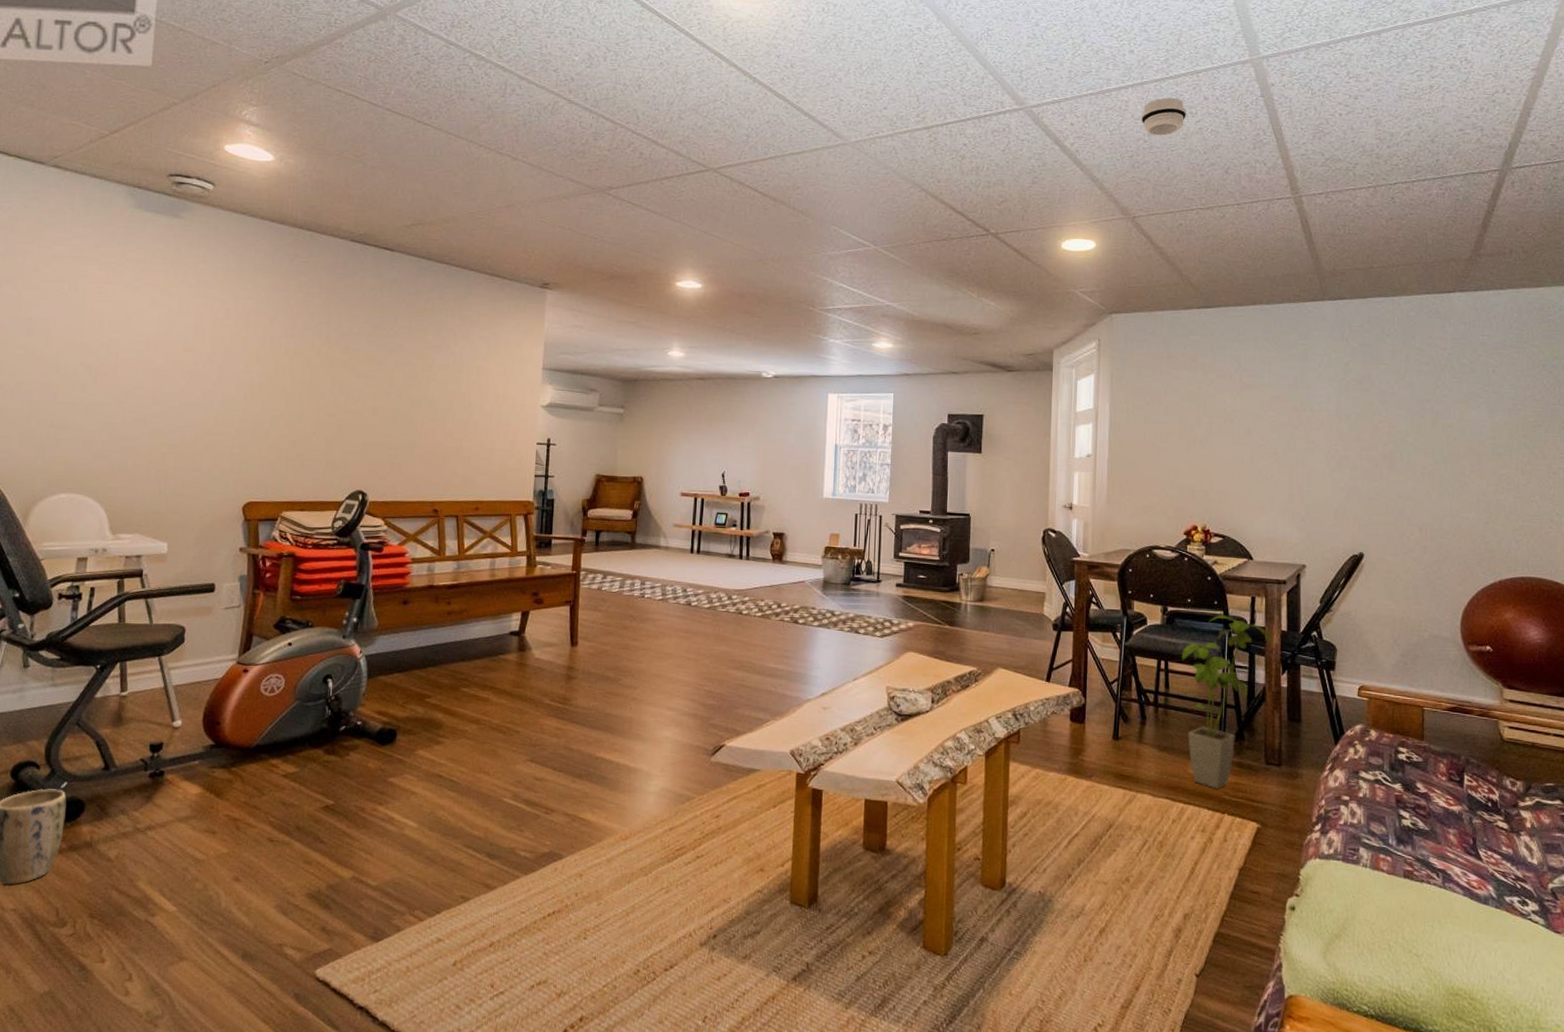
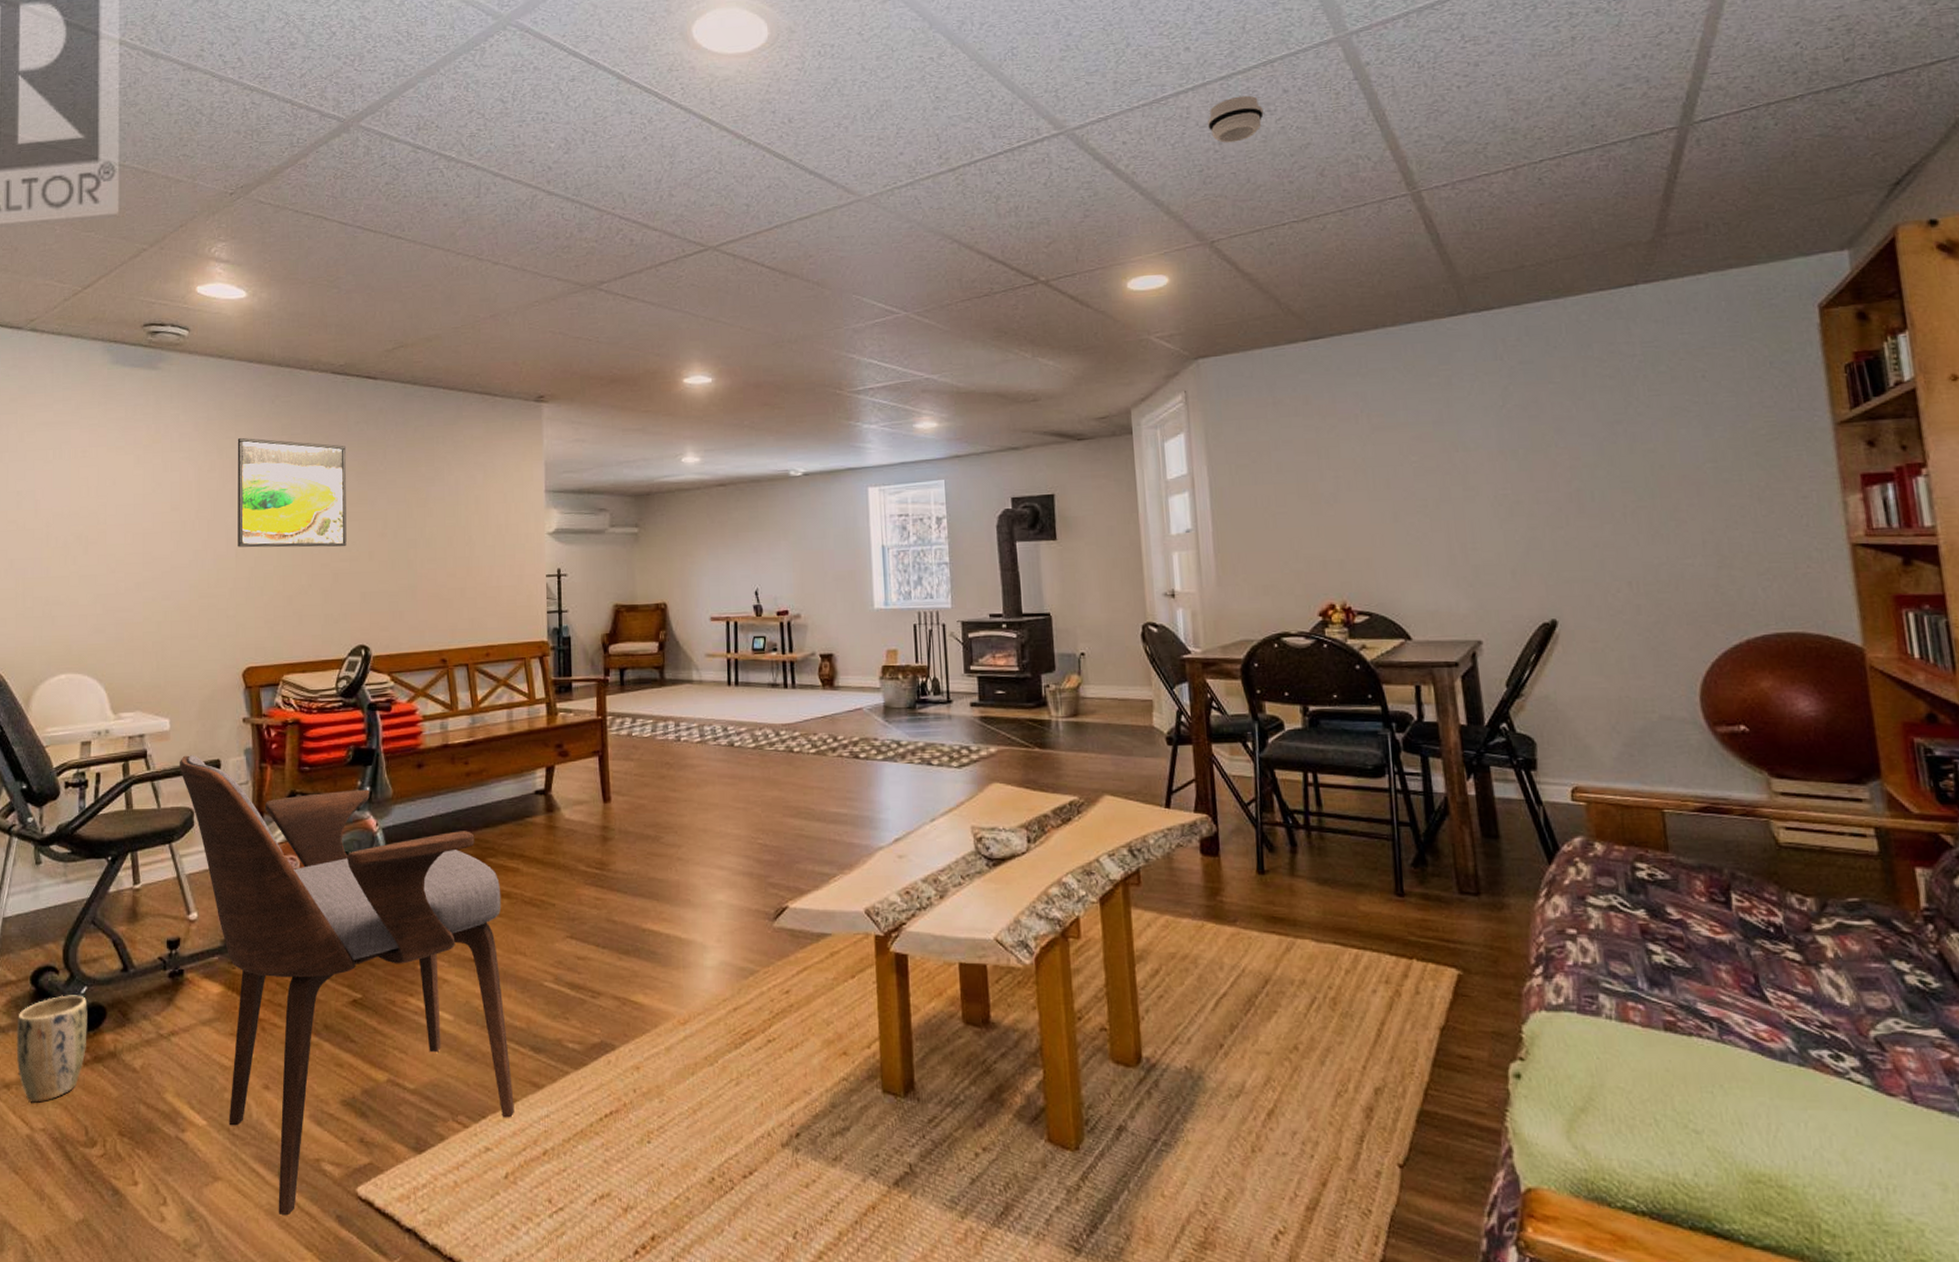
armchair: none [174,577,471,992] -> present [180,755,514,1215]
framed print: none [247,290,359,401] -> present [237,437,347,548]
house plant: present [1181,615,1273,789] -> none [1333,711,1451,929]

